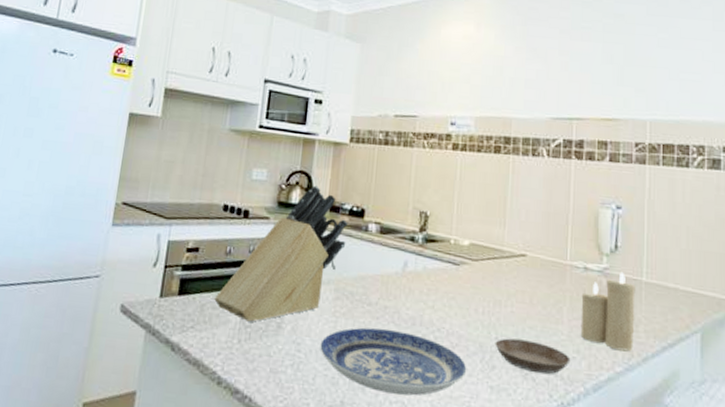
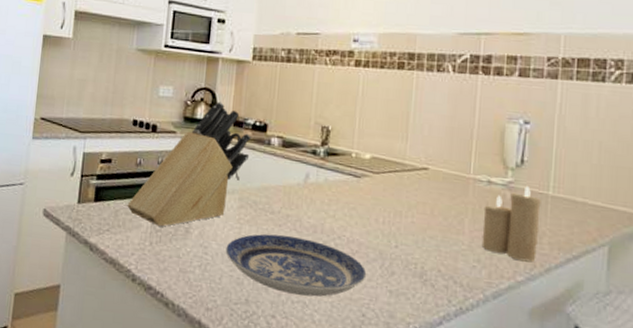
saucer: present [495,338,571,375] -> none [394,246,471,282]

